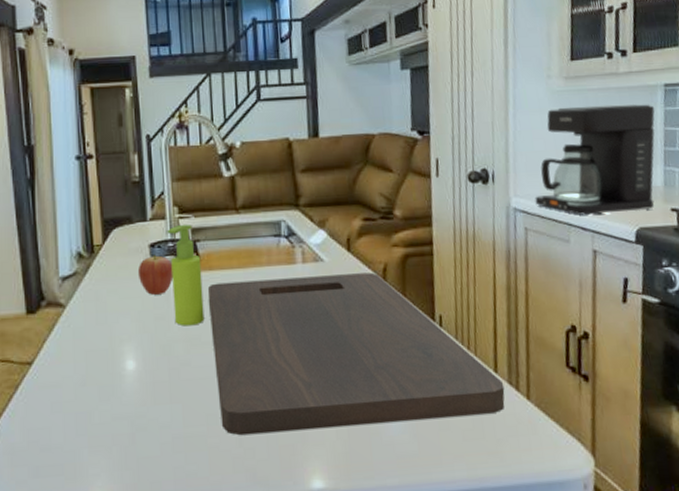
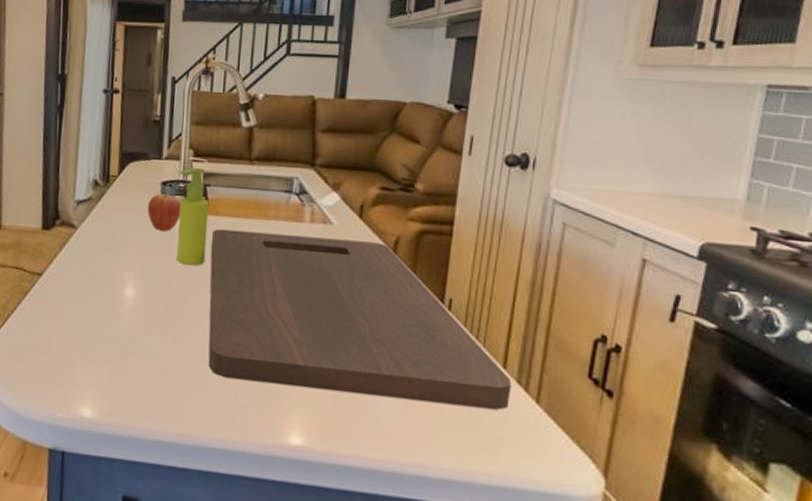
coffee maker: present [535,104,655,215] -> none [580,97,750,224]

